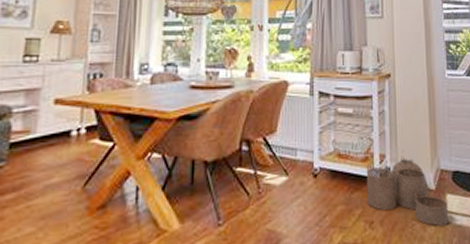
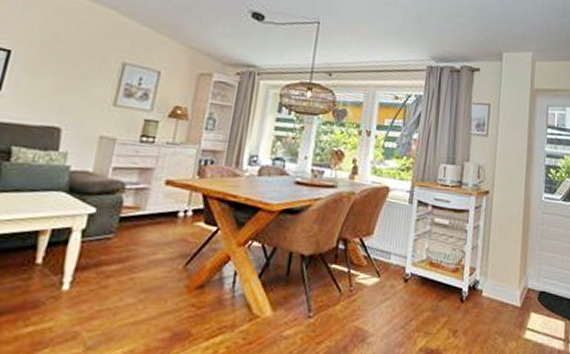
woven basket: present [366,156,449,226] -> none [453,271,532,342]

